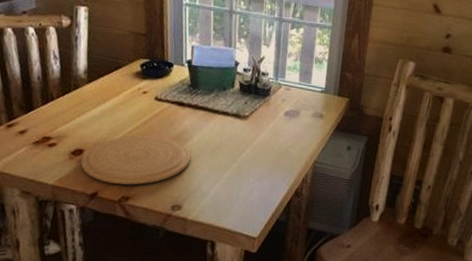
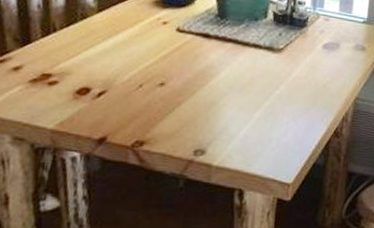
plate: present [80,135,191,185] -> none [86,71,217,128]

